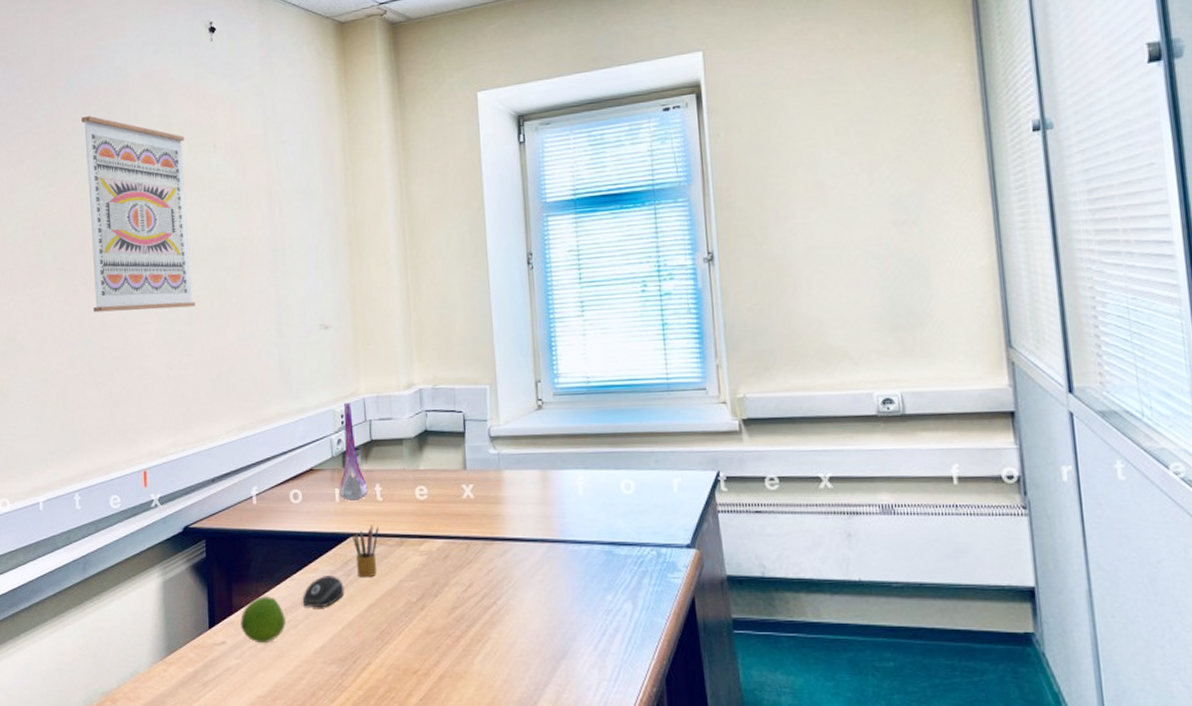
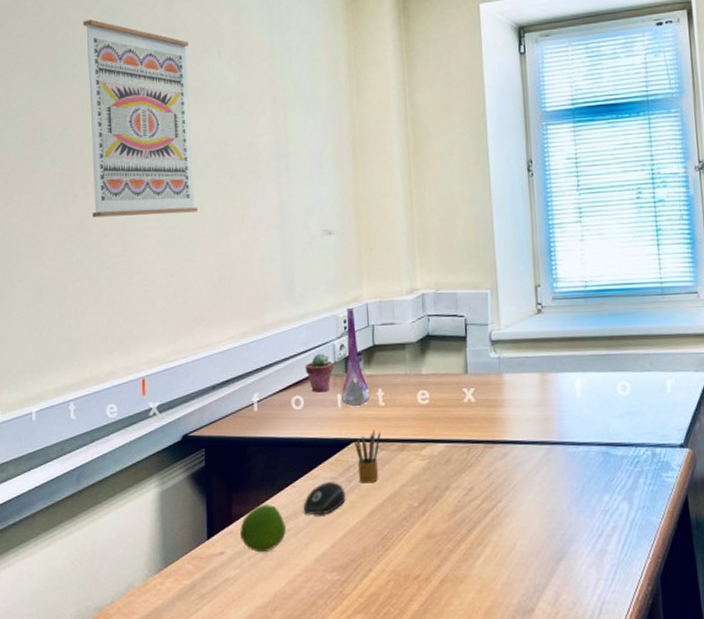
potted succulent: none [302,447,331,487] -> present [305,353,333,393]

